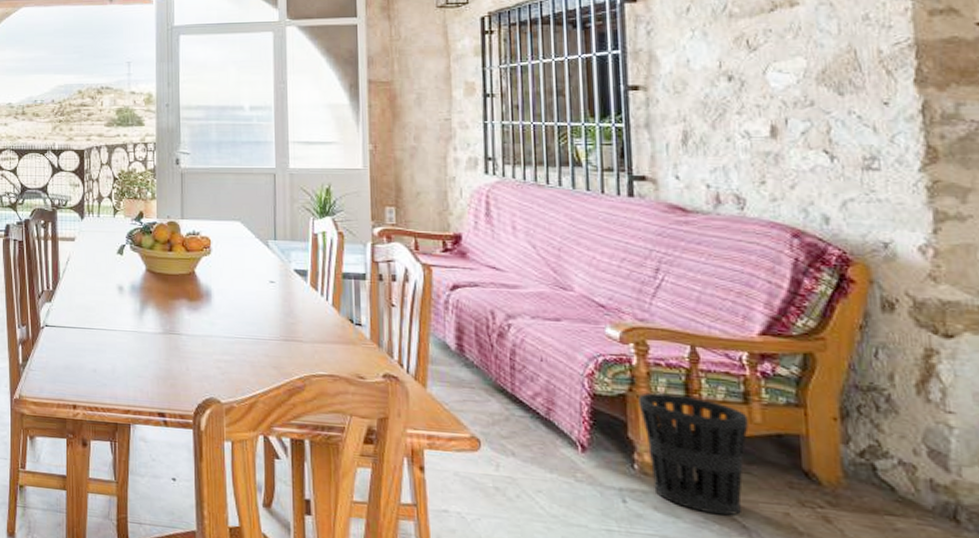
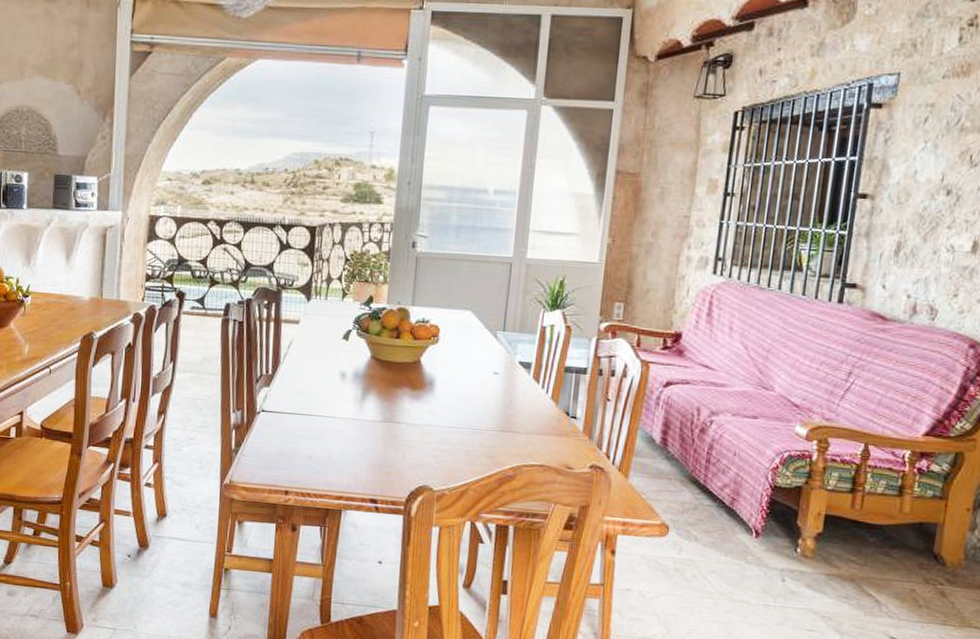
wastebasket: present [638,392,749,516] -> none [810,485,899,592]

